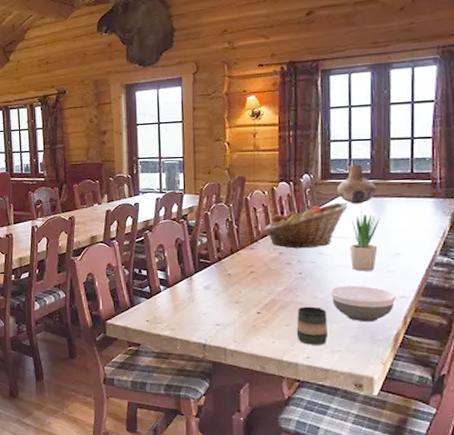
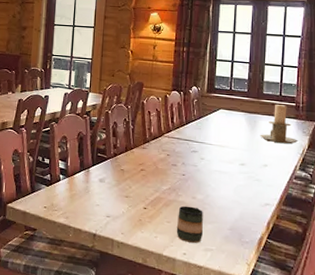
fruit basket: present [263,202,347,249] -> none [155,114,227,153]
bowl: present [330,286,396,323] -> none [207,189,262,225]
vase: present [336,164,377,204] -> none [219,83,252,118]
potted plant: present [350,208,380,271] -> none [226,121,253,179]
candle holder: none [389,183,438,228] -> present [260,104,299,145]

